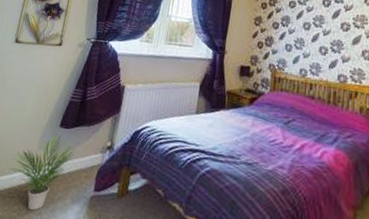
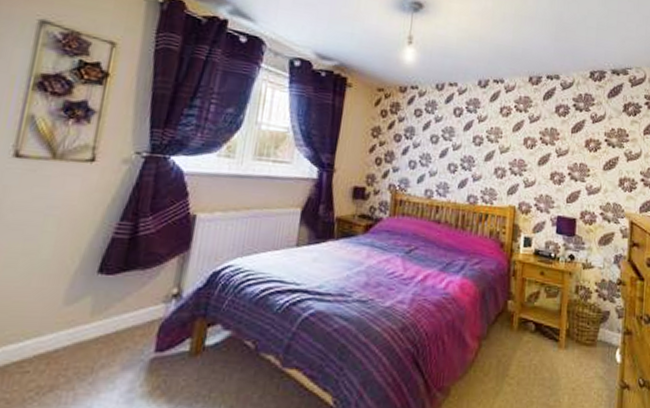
potted plant: present [10,134,75,211] -> none [19,283,123,387]

